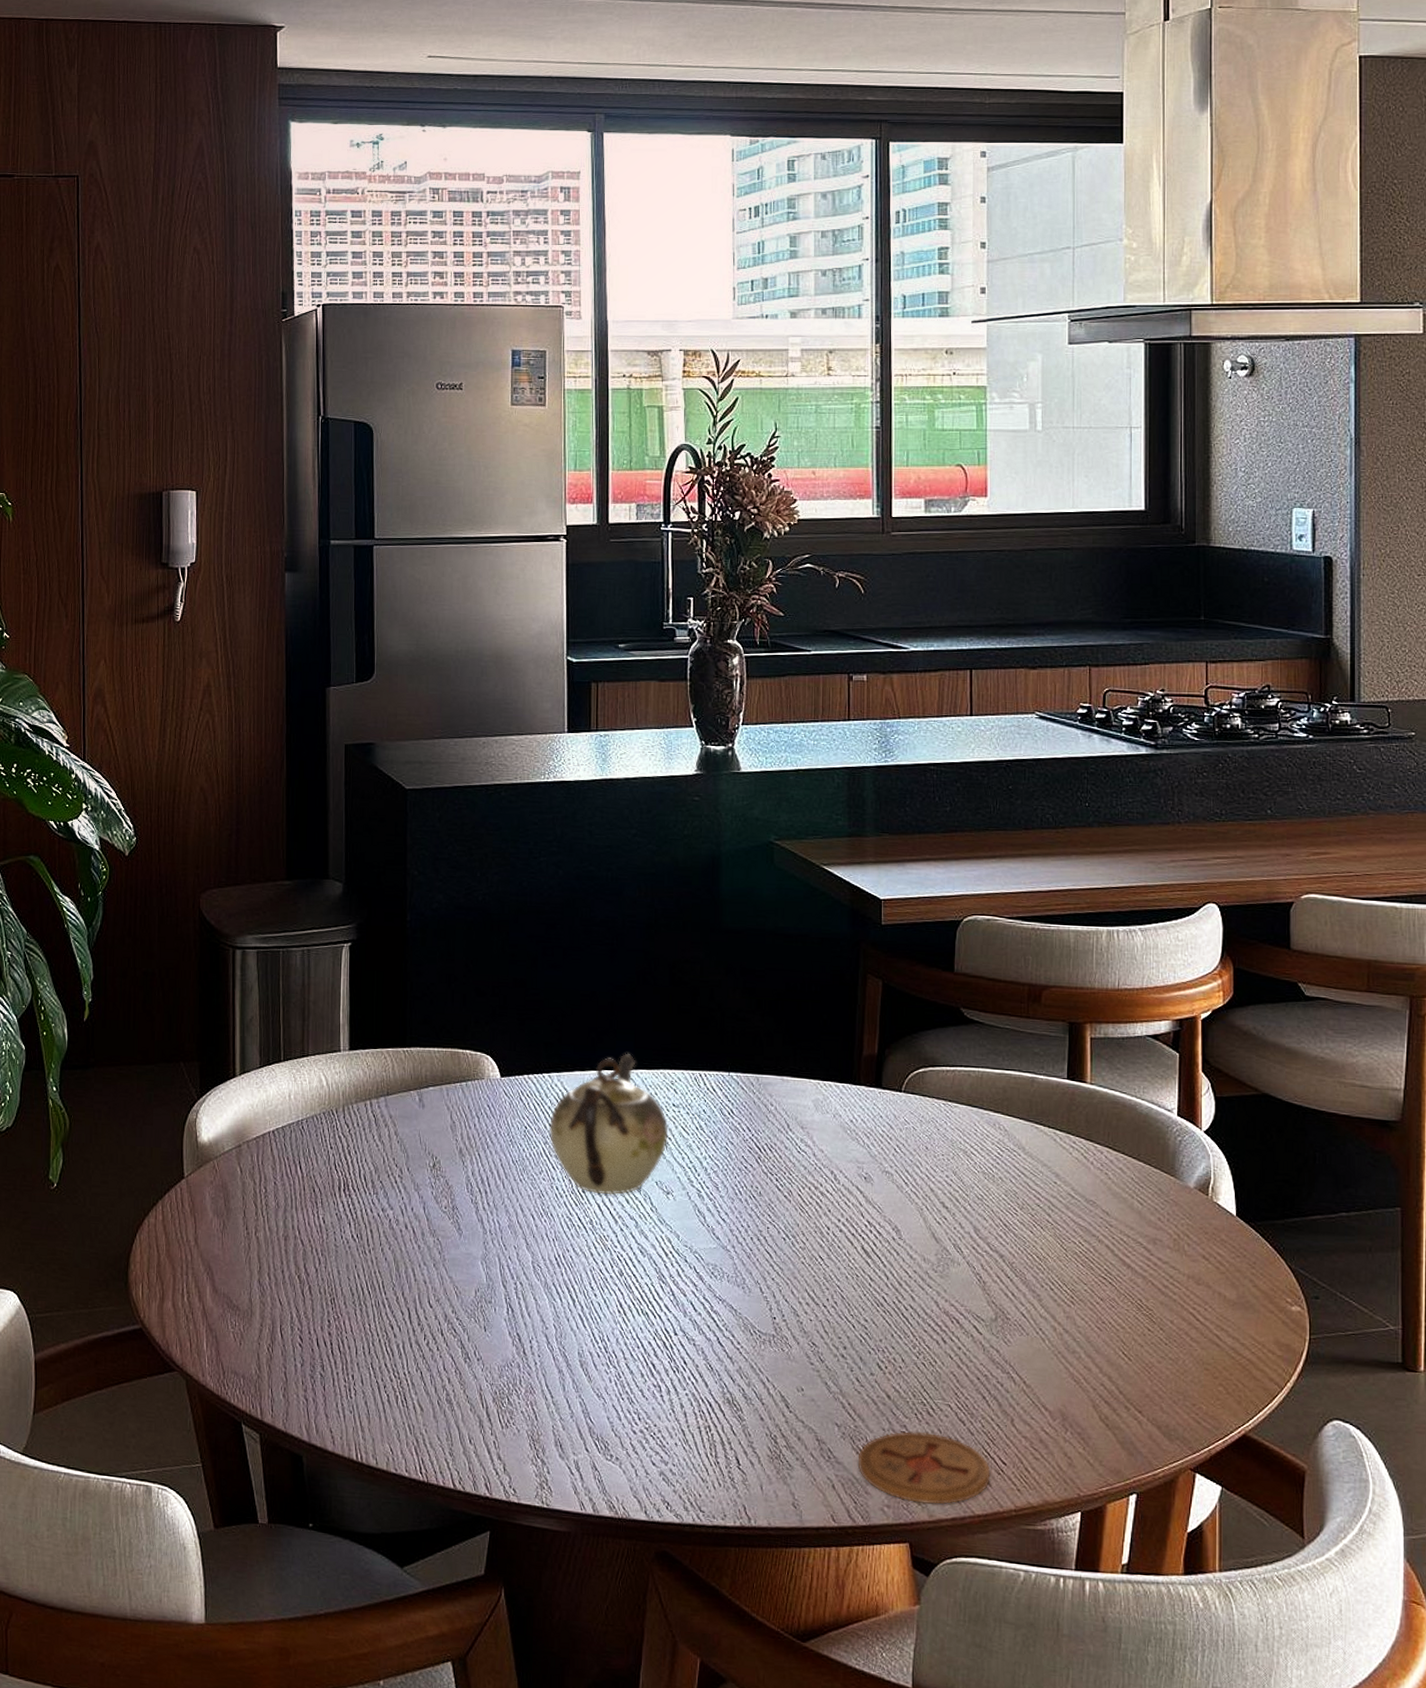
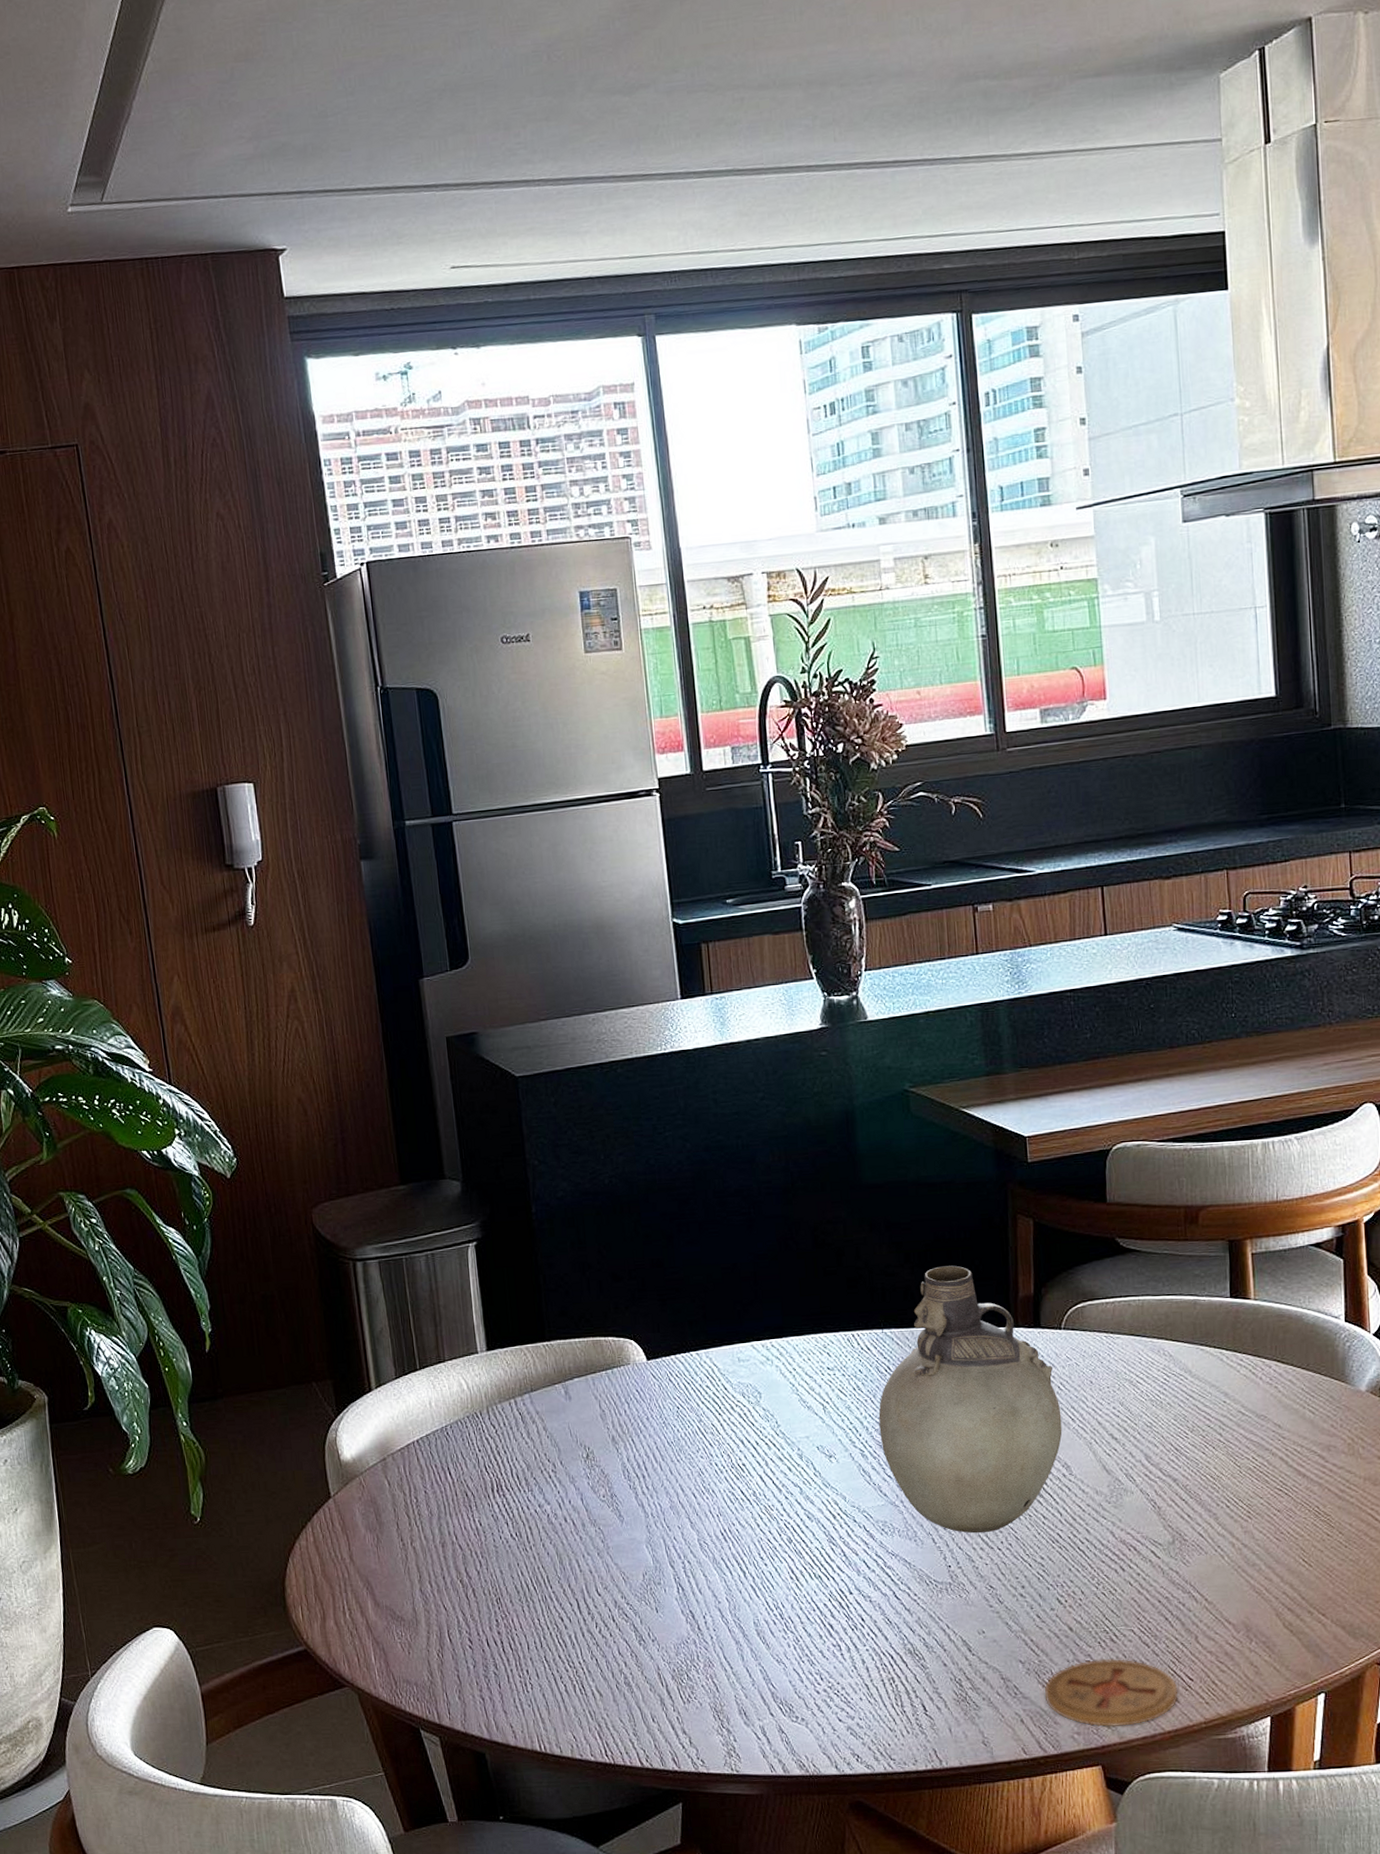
teapot: present [548,1053,669,1195] -> none [701,1321,826,1465]
vase: none [718,1016,895,1288] -> present [878,1265,1063,1534]

